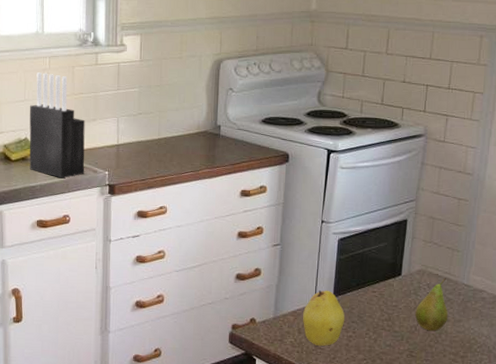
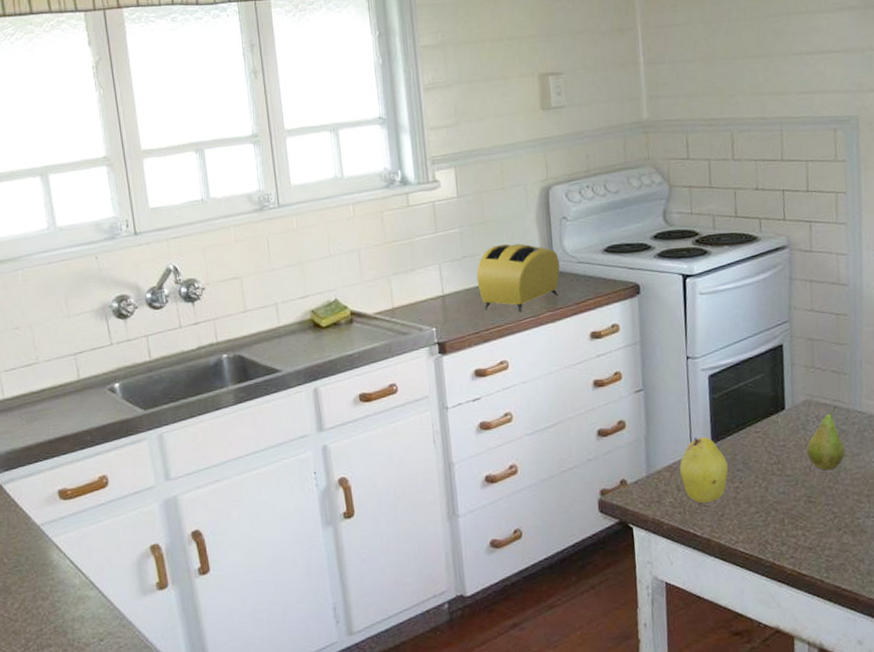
knife block: present [29,72,85,179] -> none [336,222,409,342]
toaster: none [148,106,222,167] -> present [476,243,560,313]

